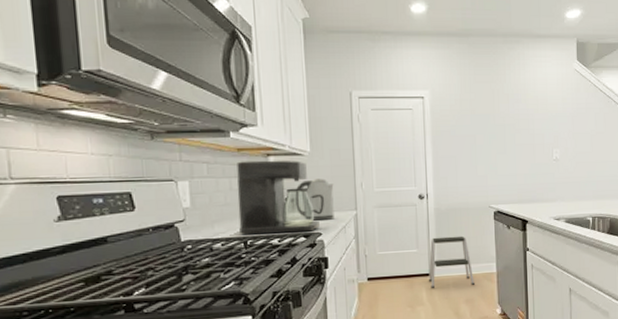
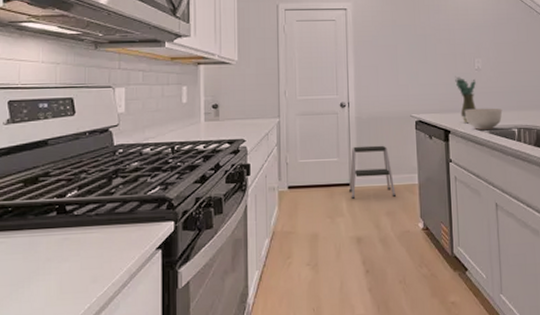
coffee maker: present [236,160,325,235] -> none [168,68,250,140]
kettle: present [296,179,334,221] -> none [223,86,259,127]
vase: none [533,167,554,214] -> present [455,76,476,124]
bowl: none [541,197,579,219] -> present [464,108,503,130]

